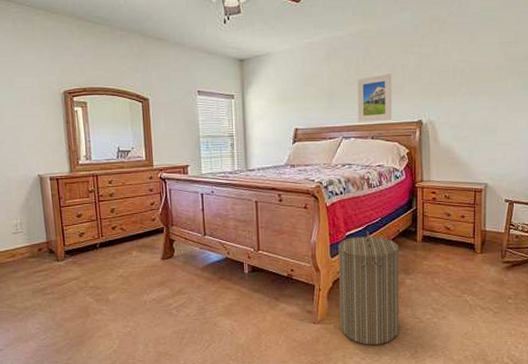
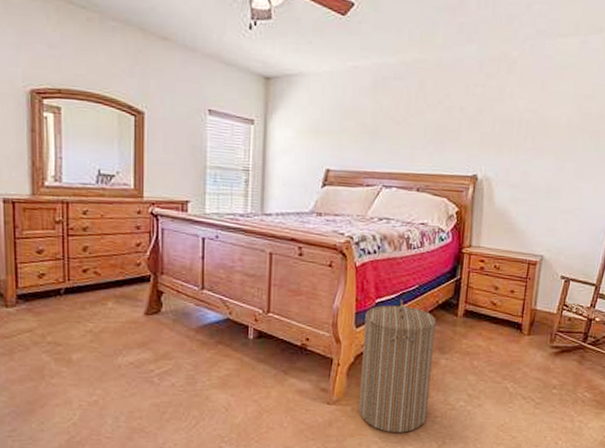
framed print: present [357,74,392,122] -> none [402,115,448,171]

